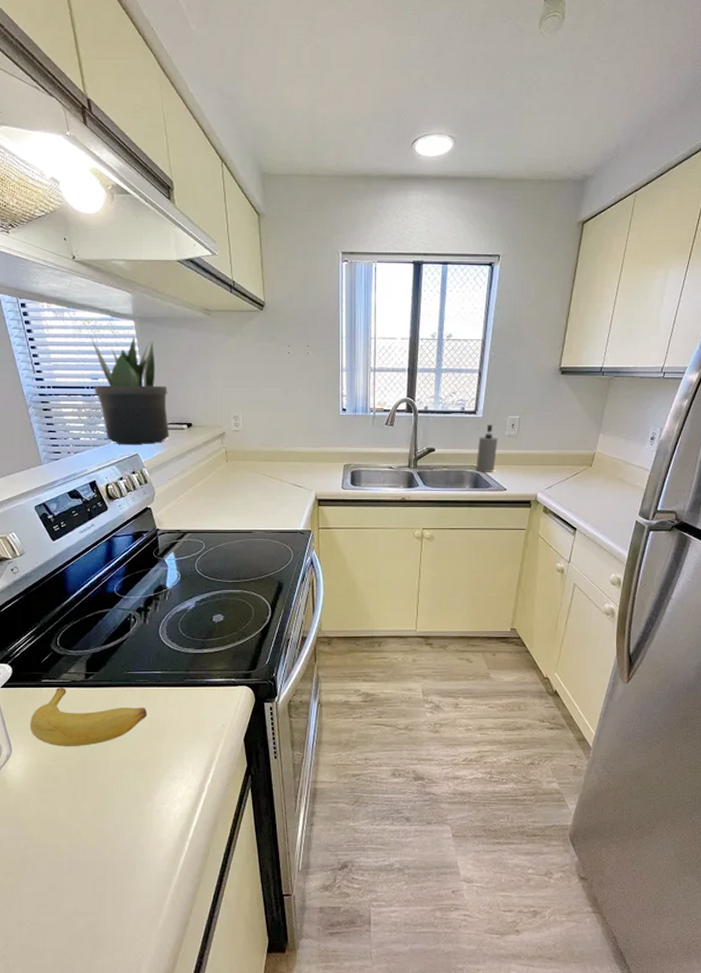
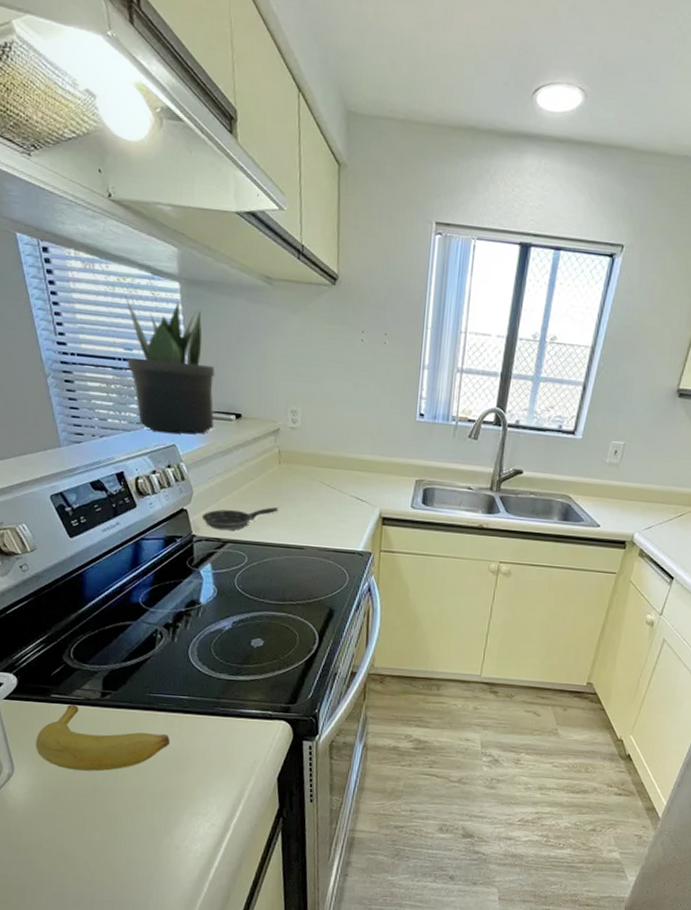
frying pan: none [163,499,229,523] -> present [201,507,279,531]
soap dispenser: present [476,425,498,472] -> none [567,448,597,504]

